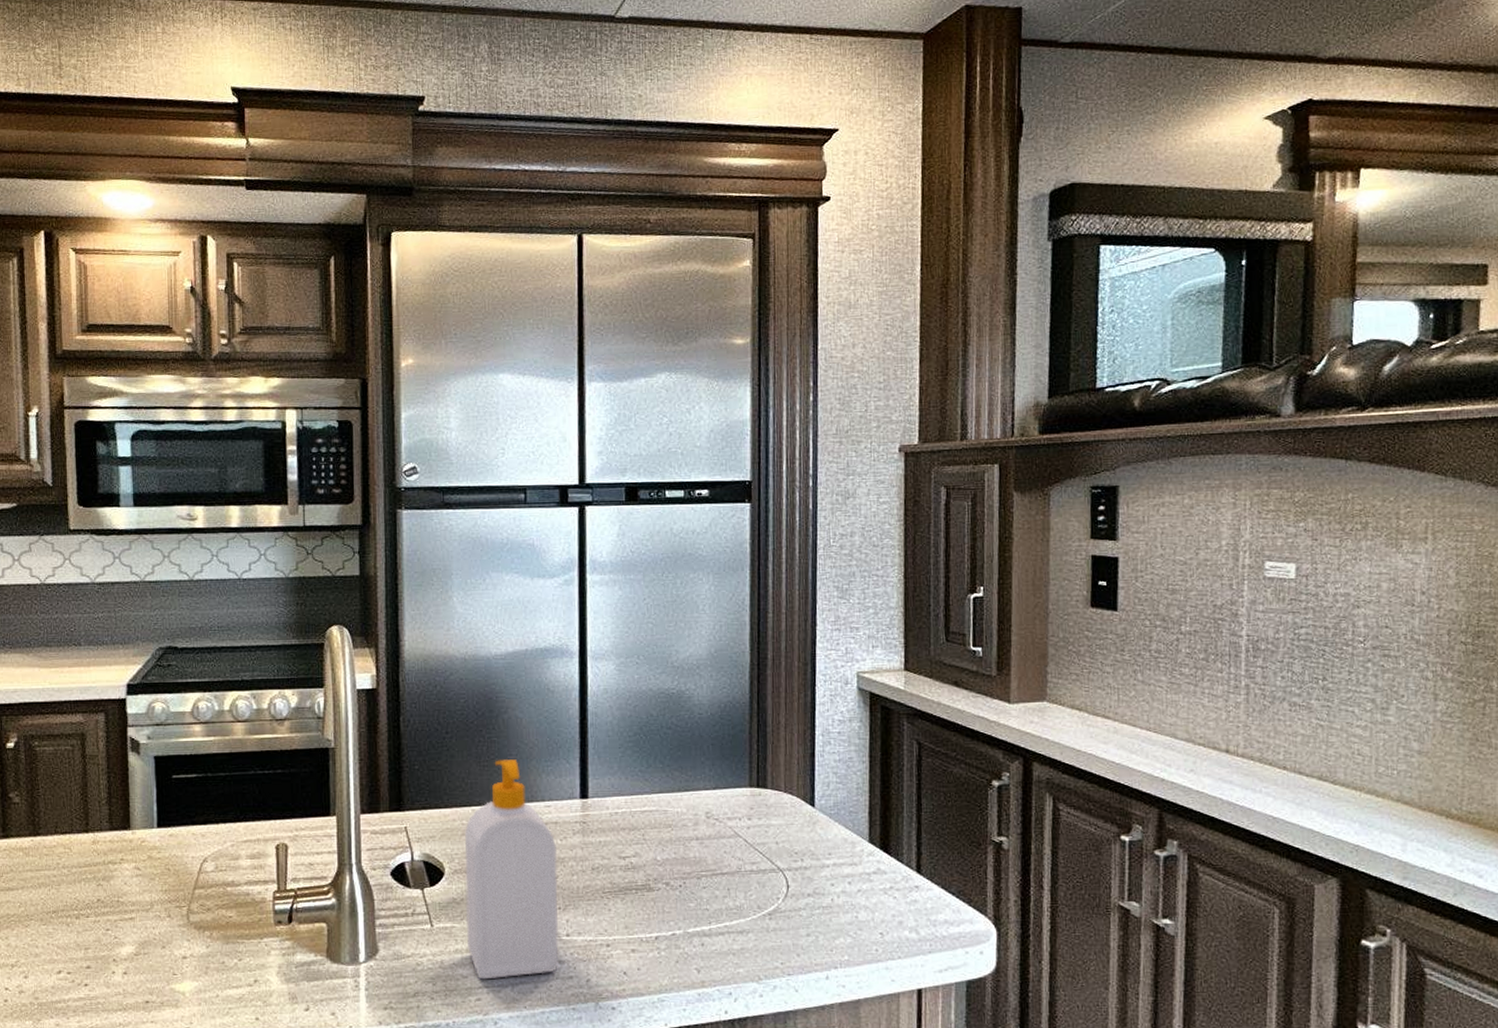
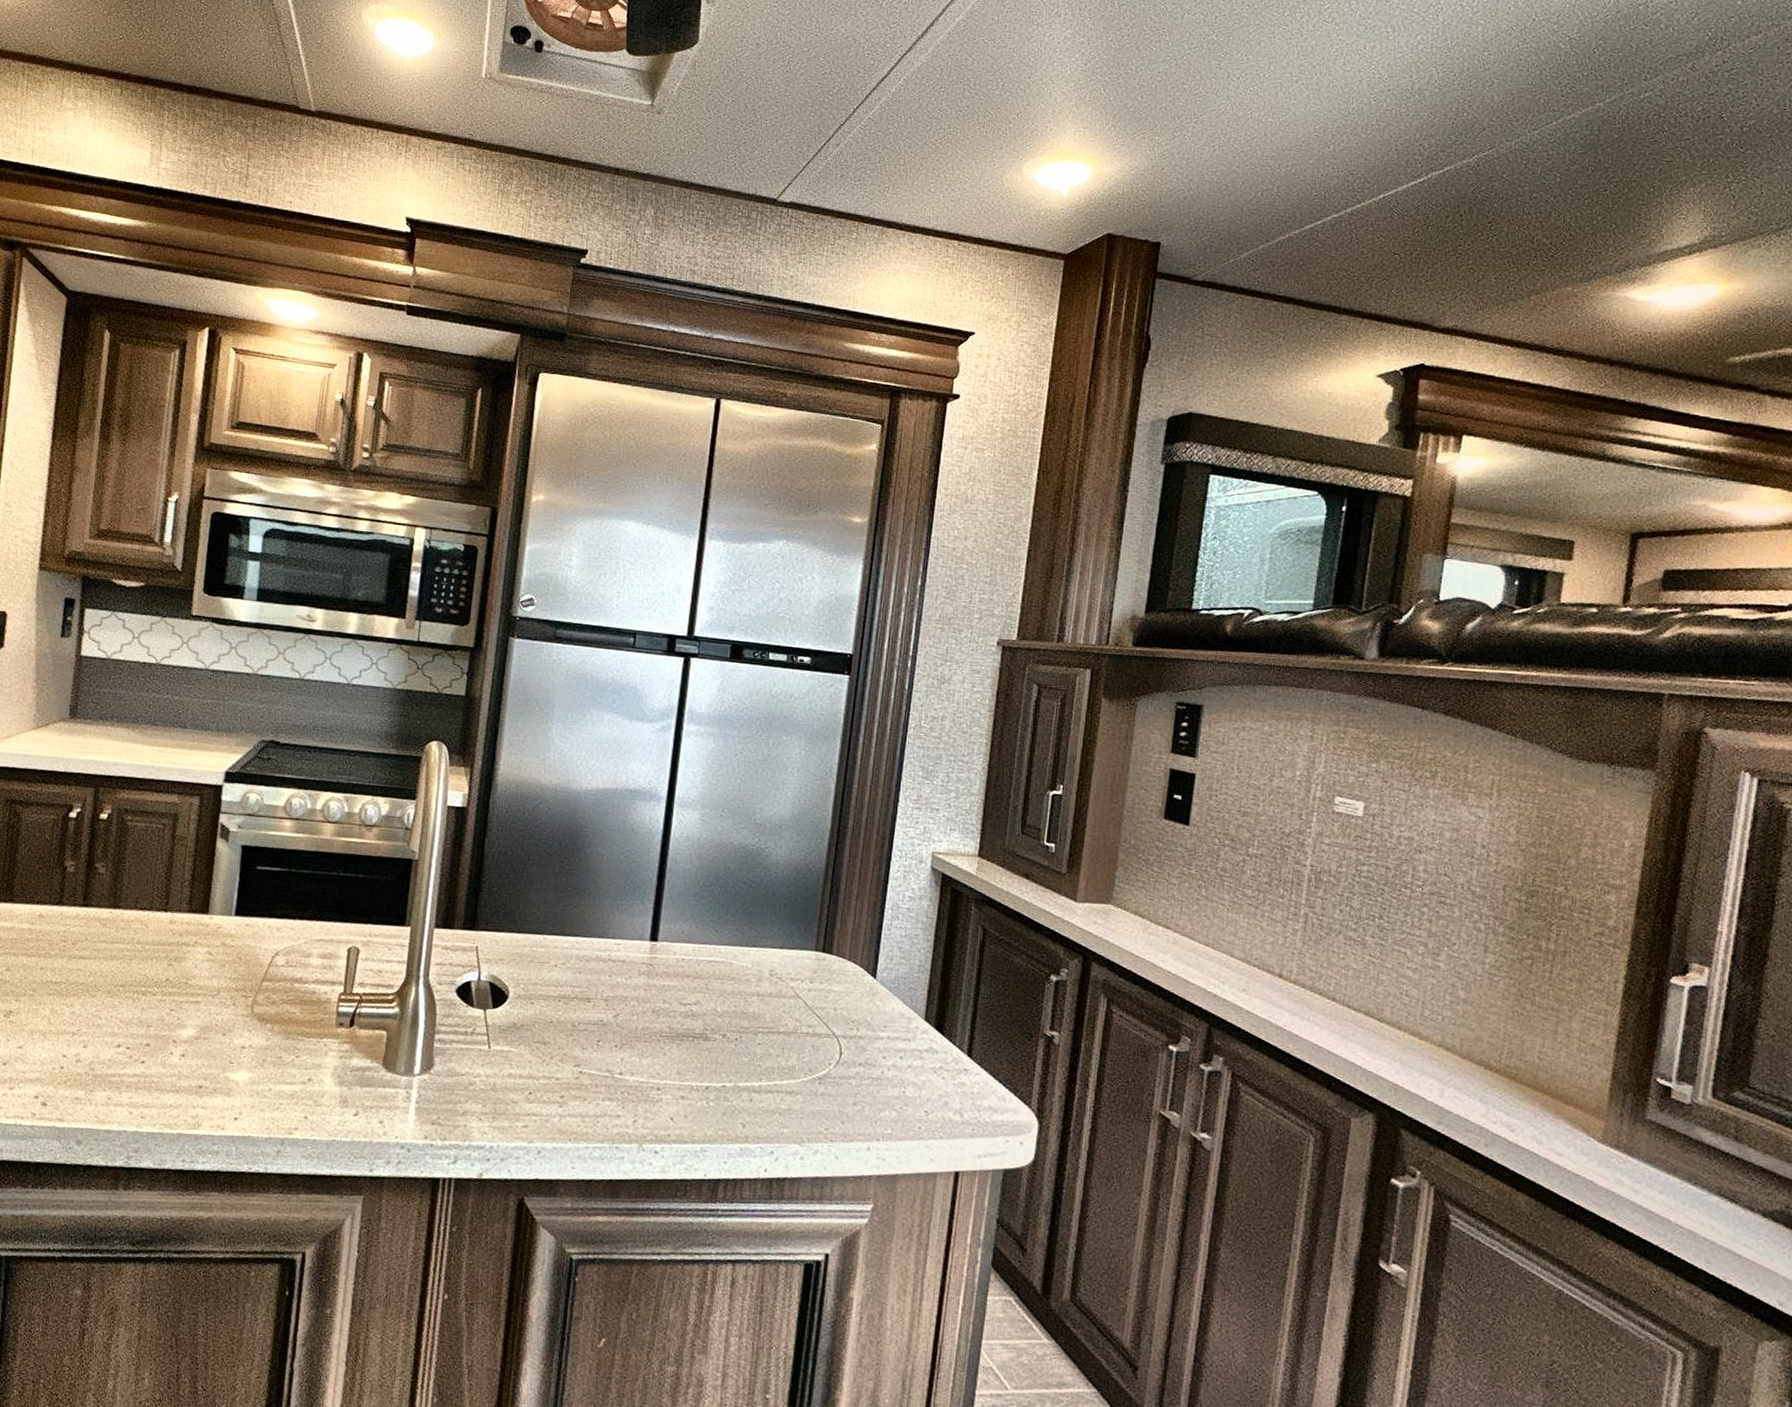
soap bottle: present [464,759,559,980] -> none [520,892,622,1110]

